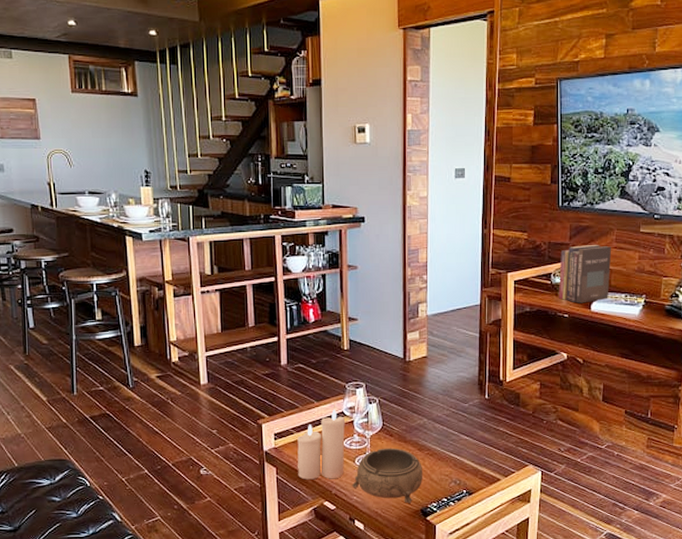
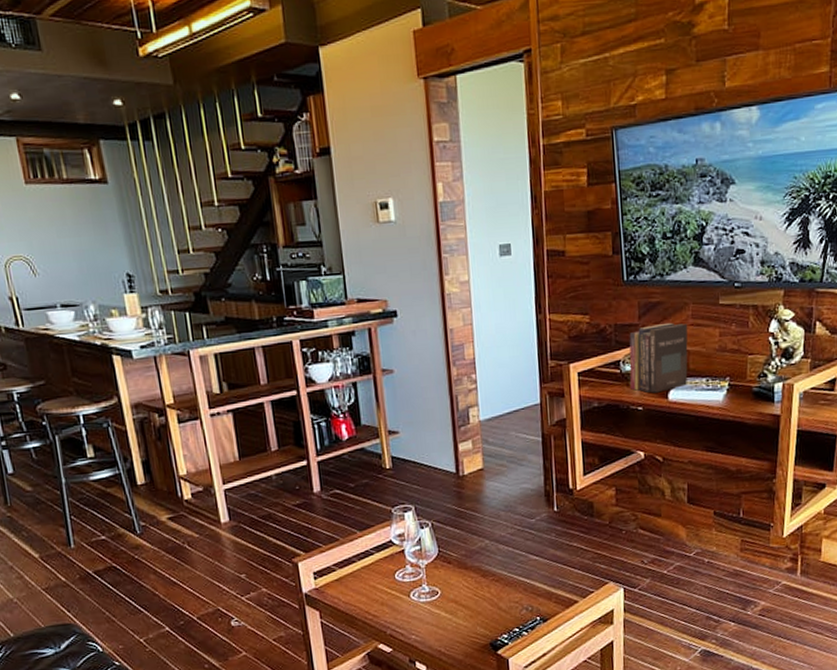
candle: present [297,409,345,480] -> none [340,538,399,622]
decorative bowl: present [352,448,423,504] -> none [408,576,490,638]

